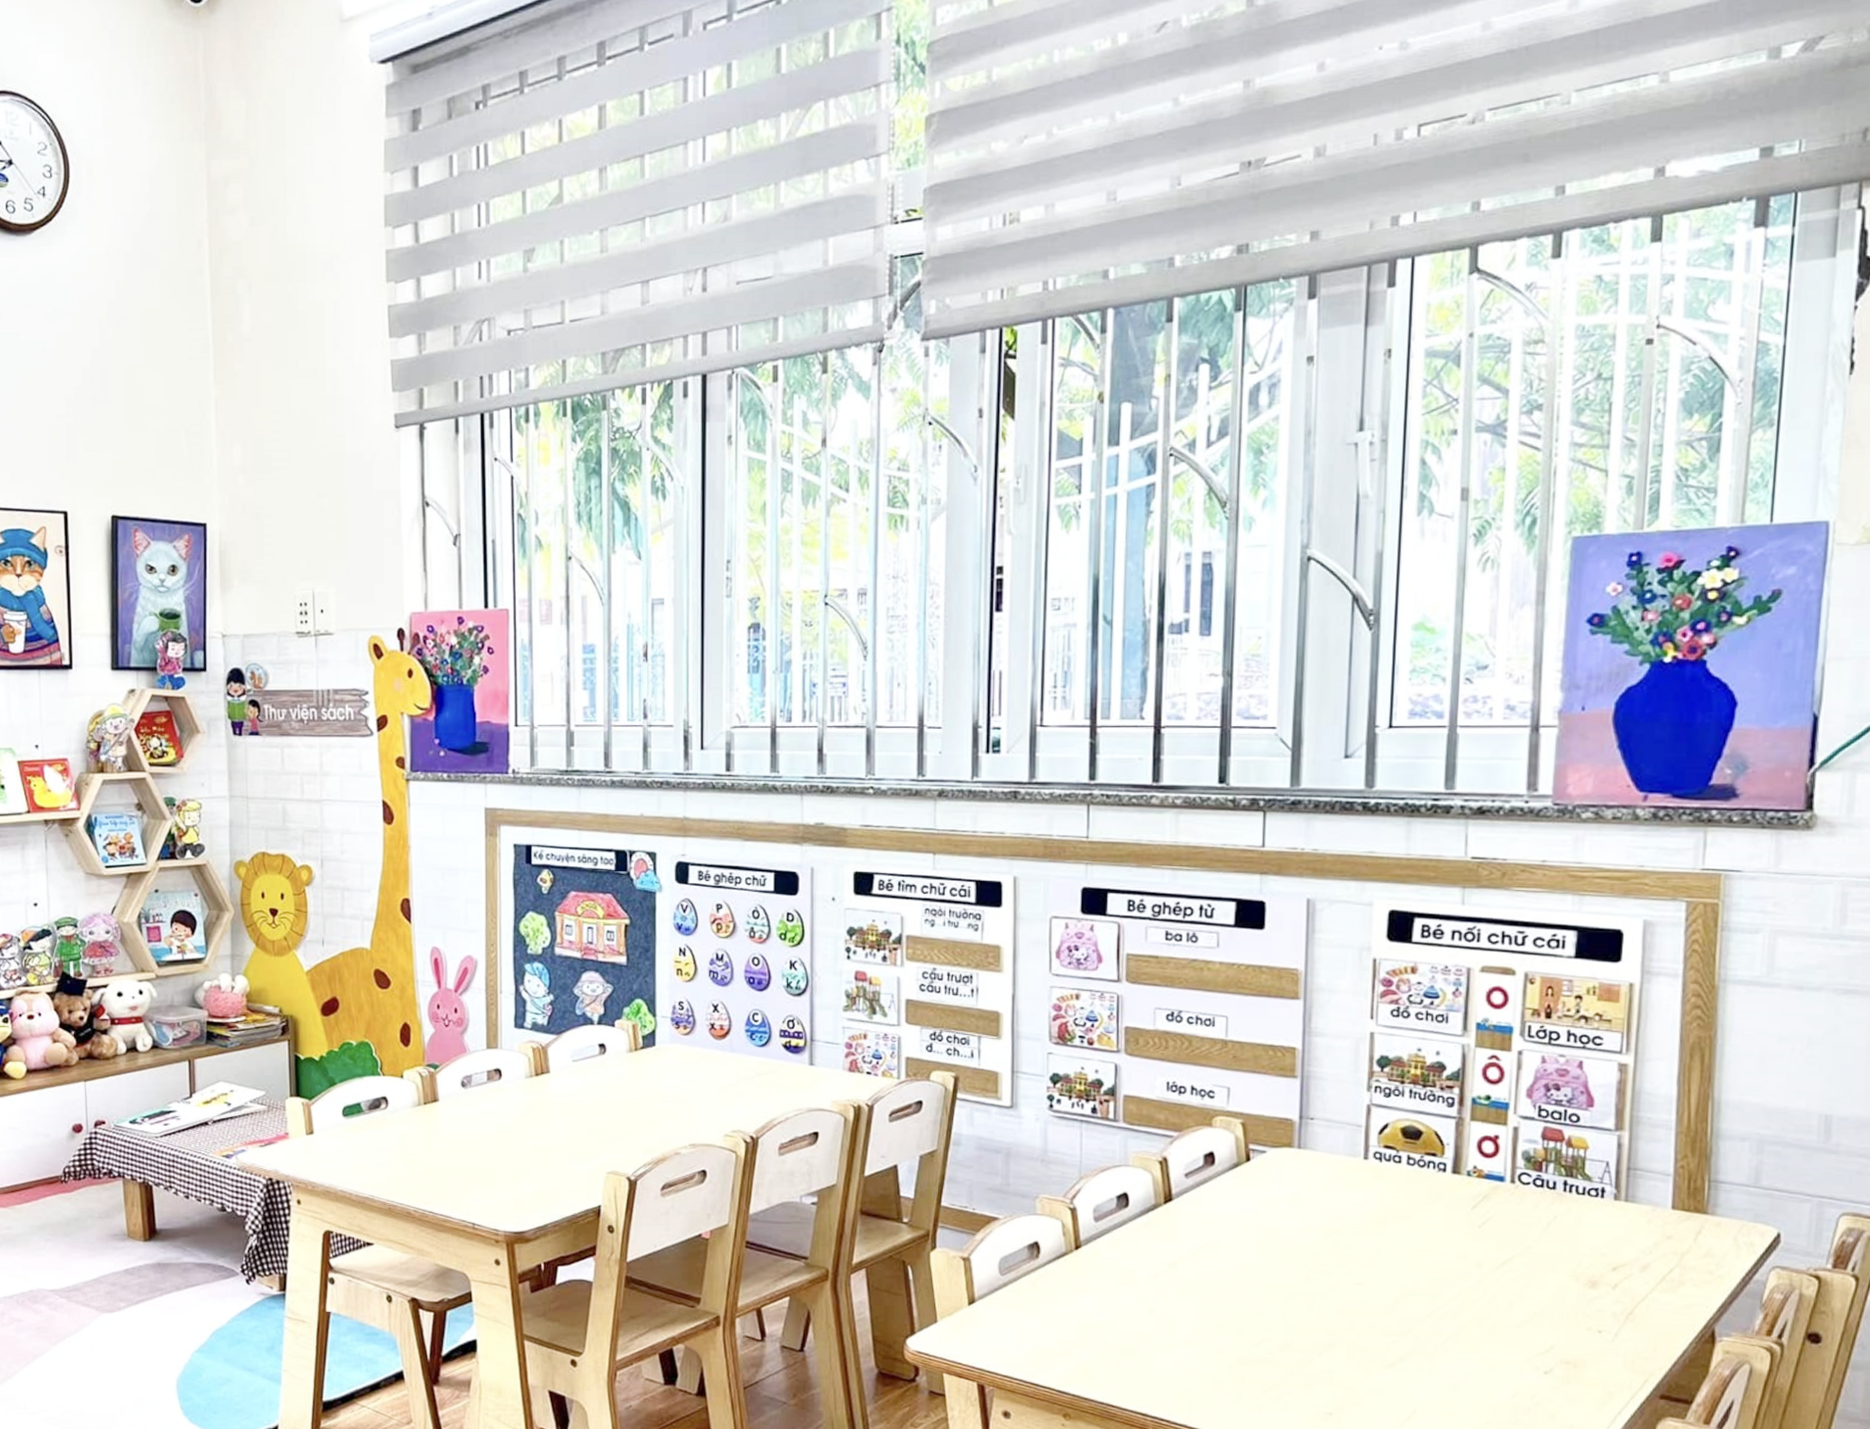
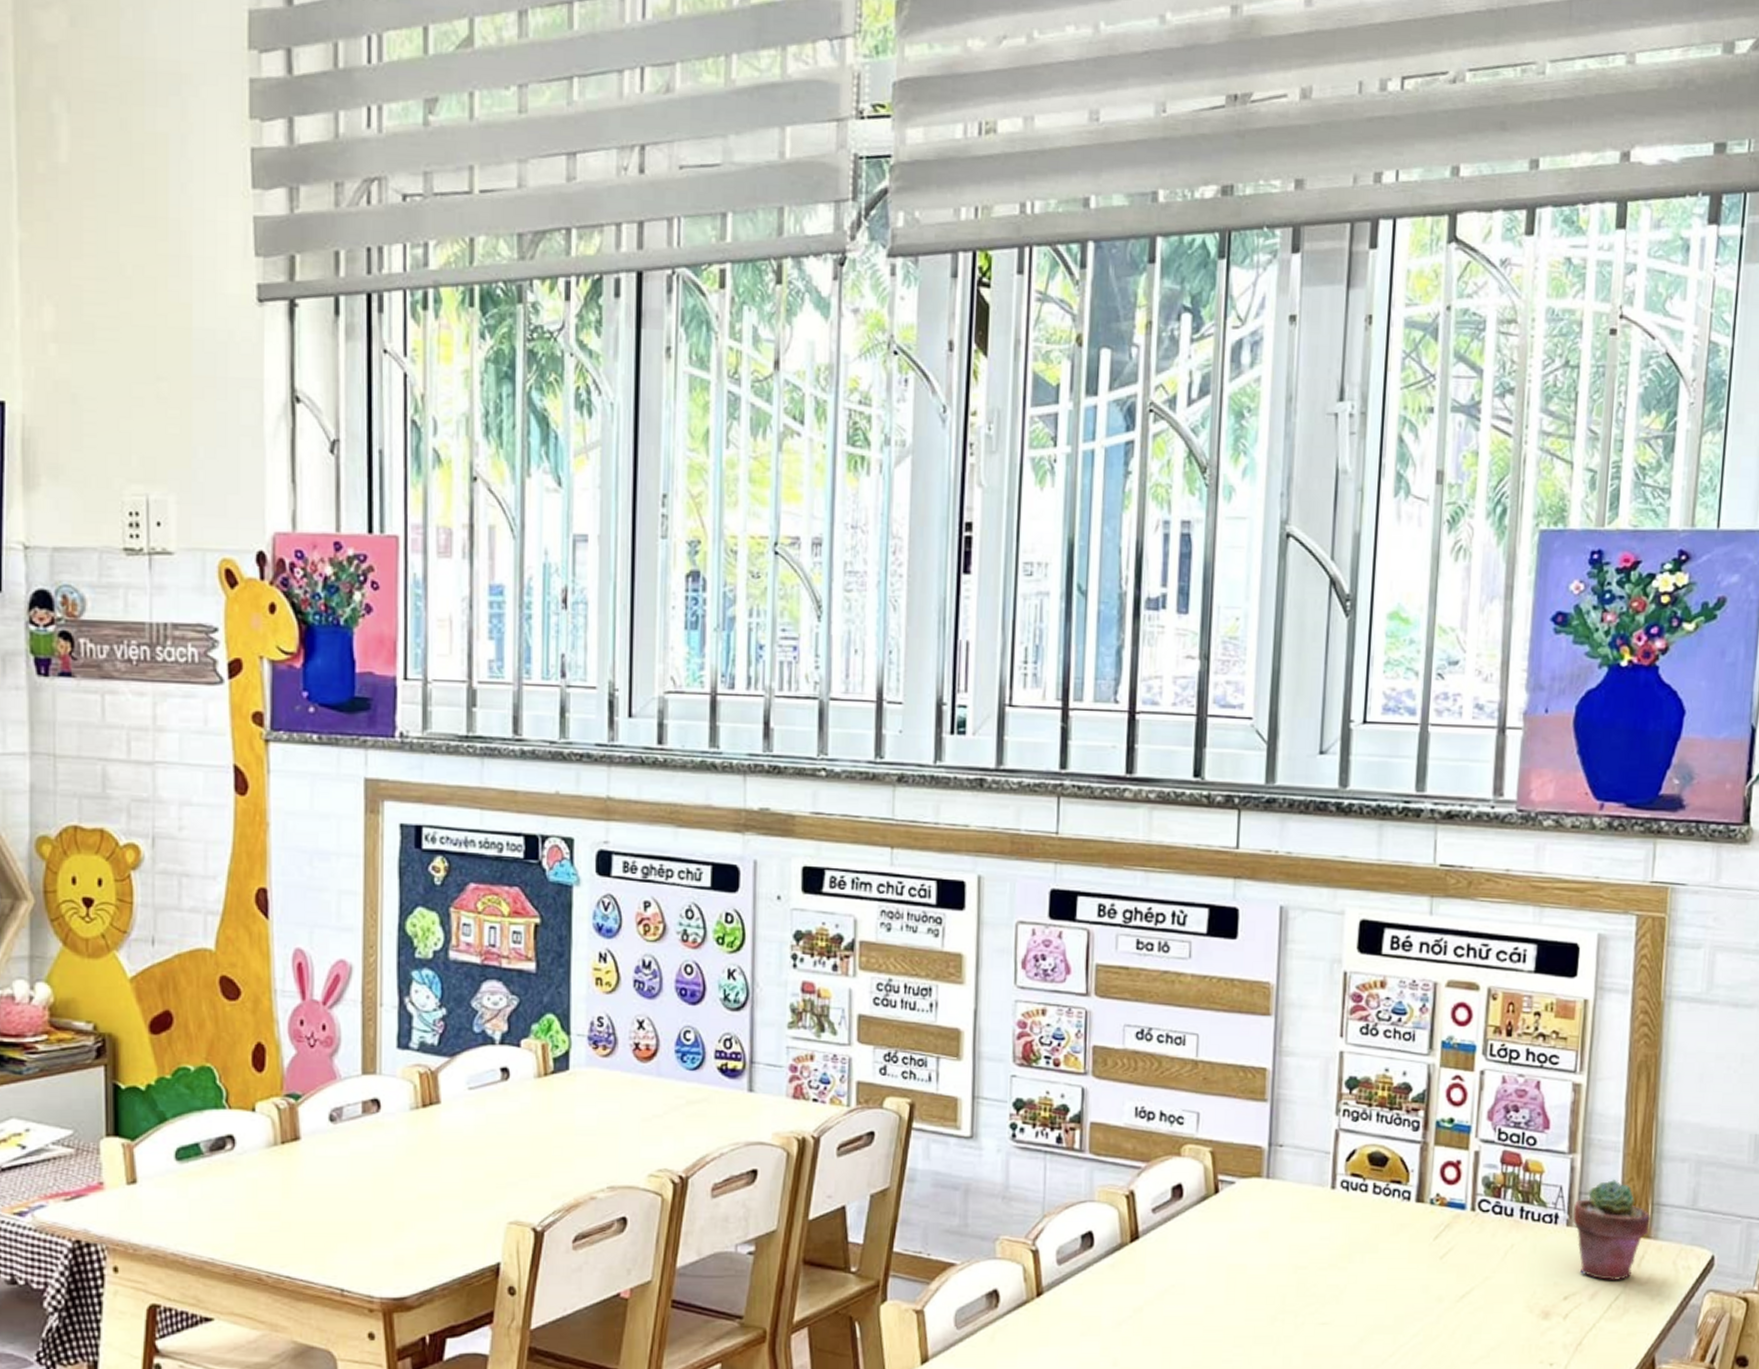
potted succulent: none [1620,1155,1707,1255] -> present [1572,1178,1650,1281]

